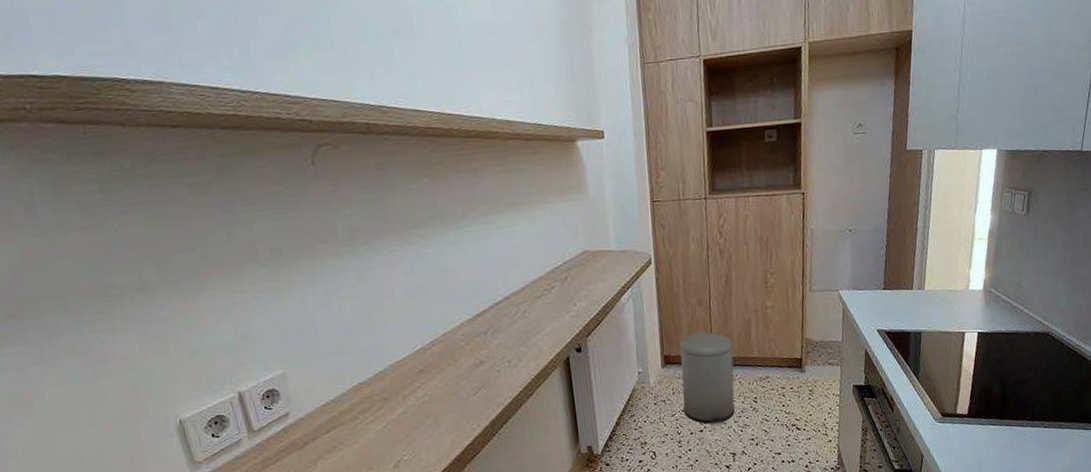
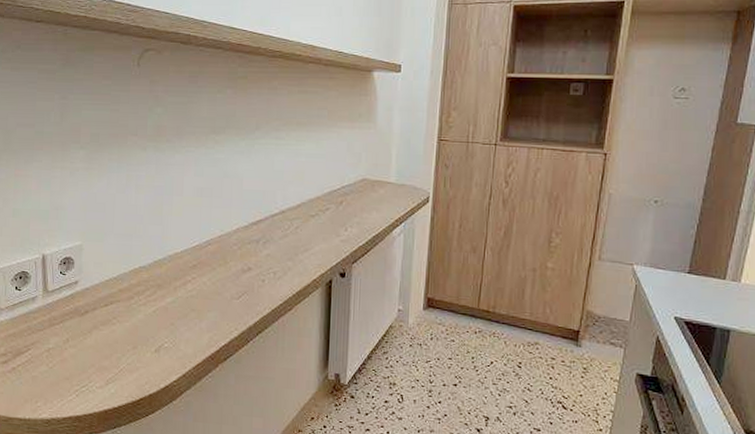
pedal bin: present [679,331,735,426] -> none [440,279,503,384]

